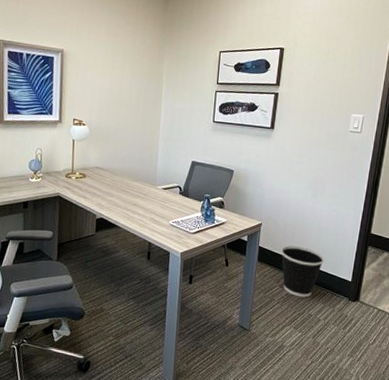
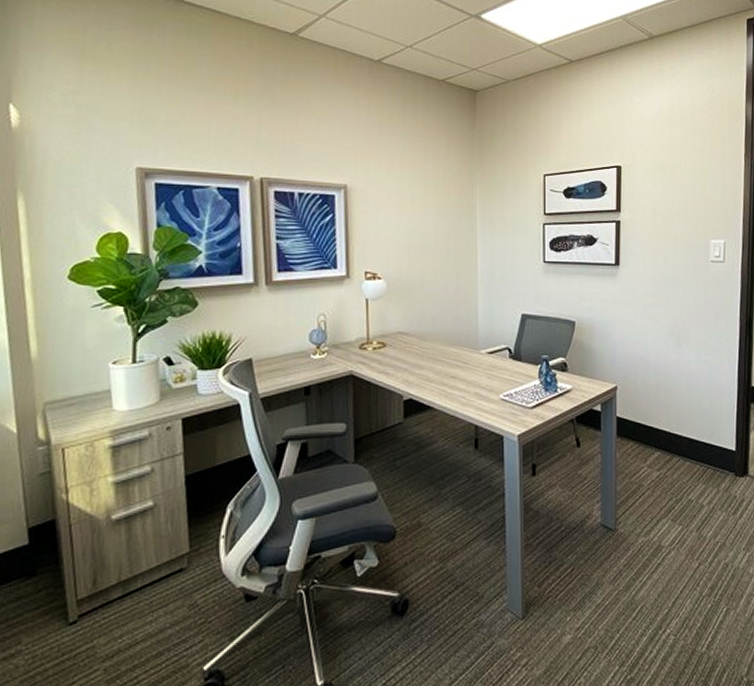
wastebasket: present [281,245,325,298] -> none [645,411,699,479]

